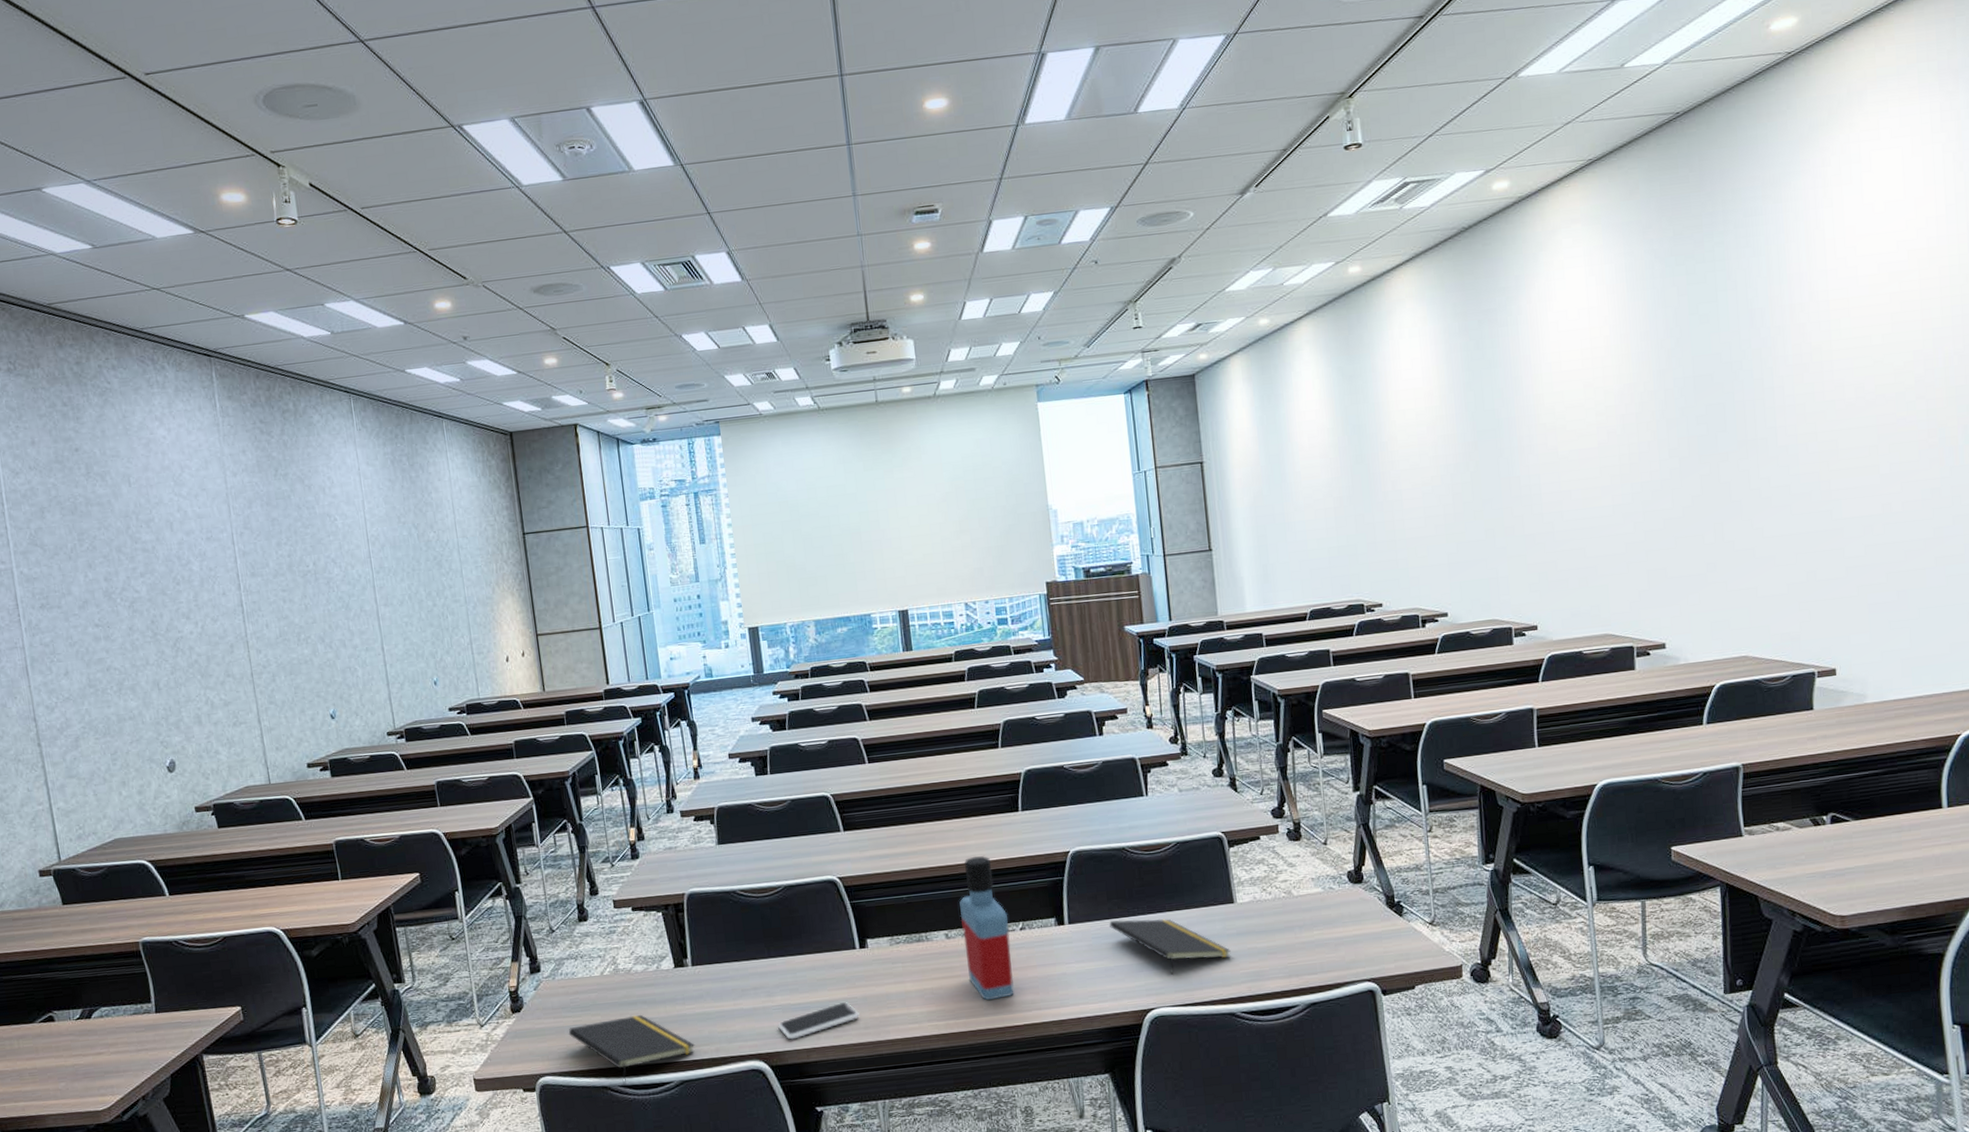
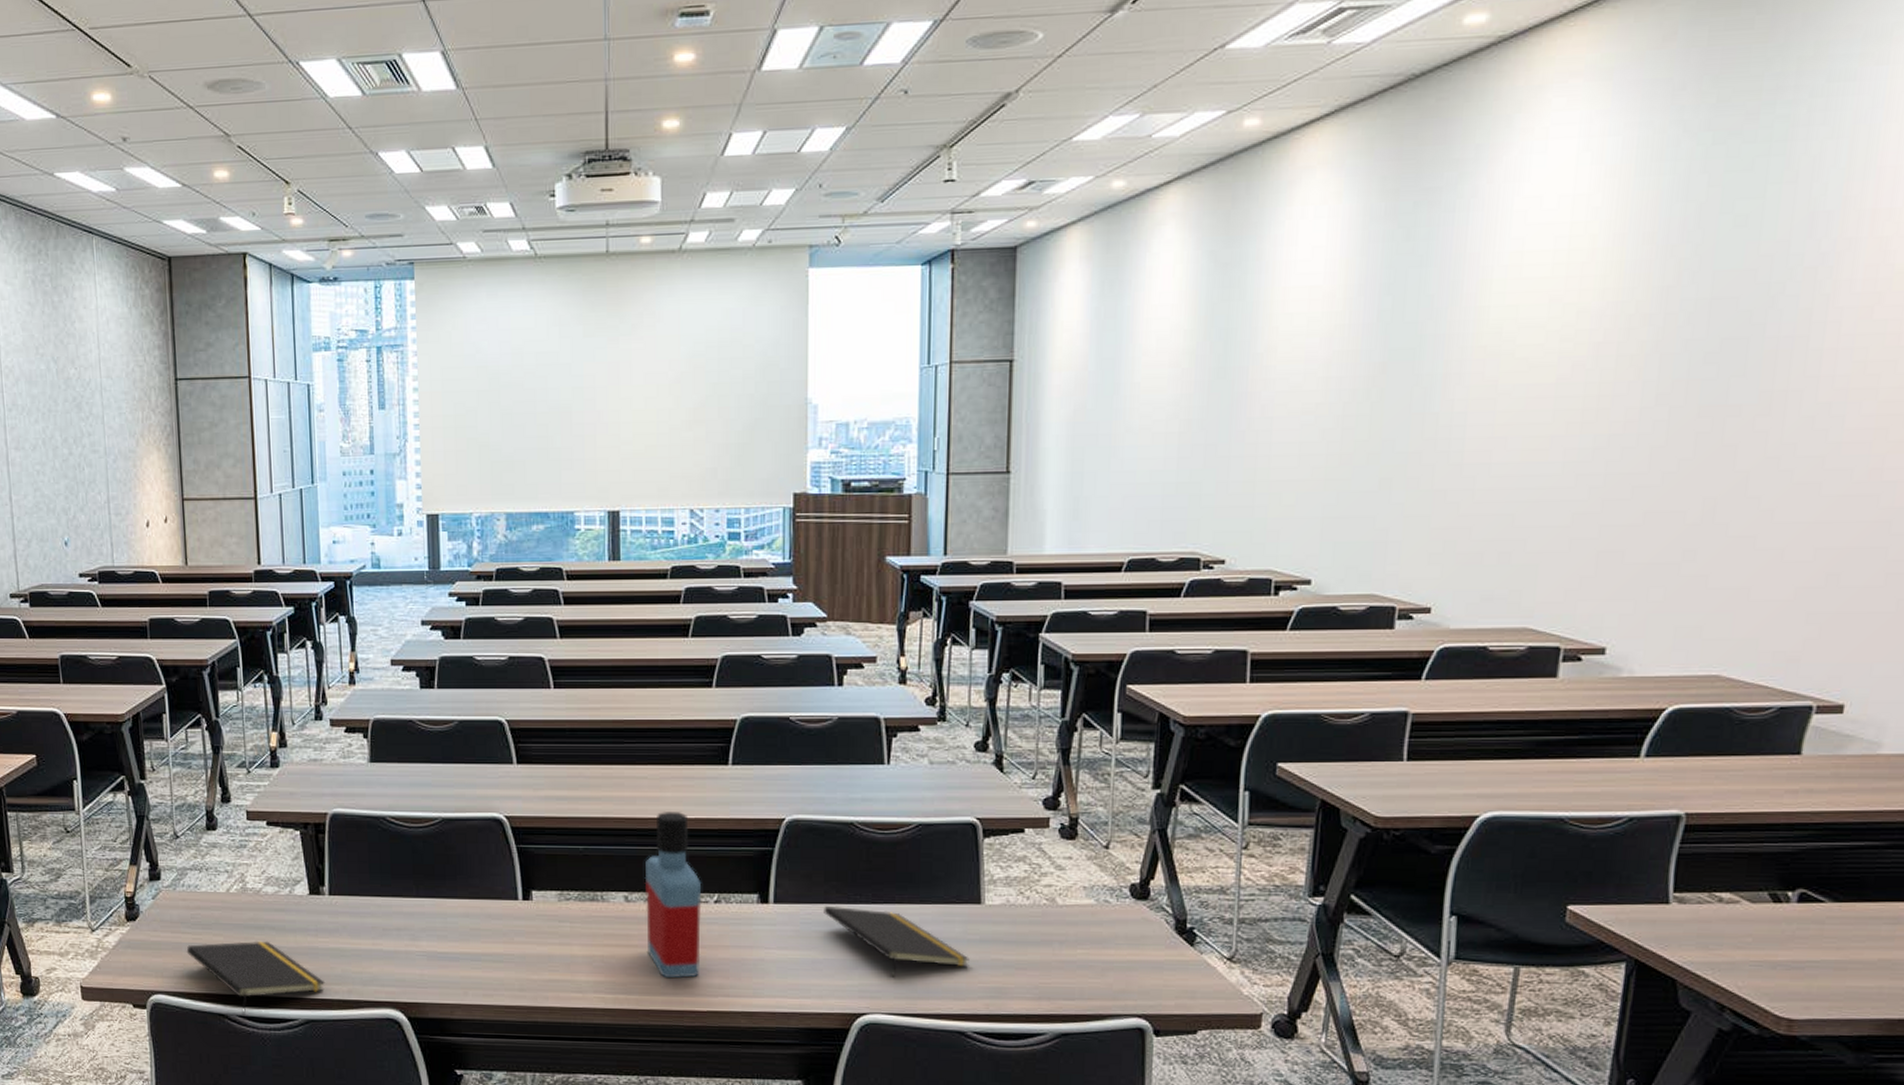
smartphone: present [778,1002,859,1040] -> none [420,958,515,992]

